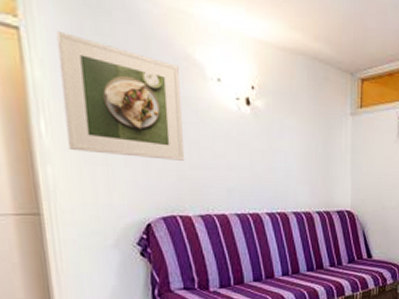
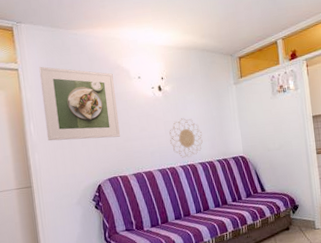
decorative wall piece: none [256,149,300,203] -> present [169,118,203,158]

